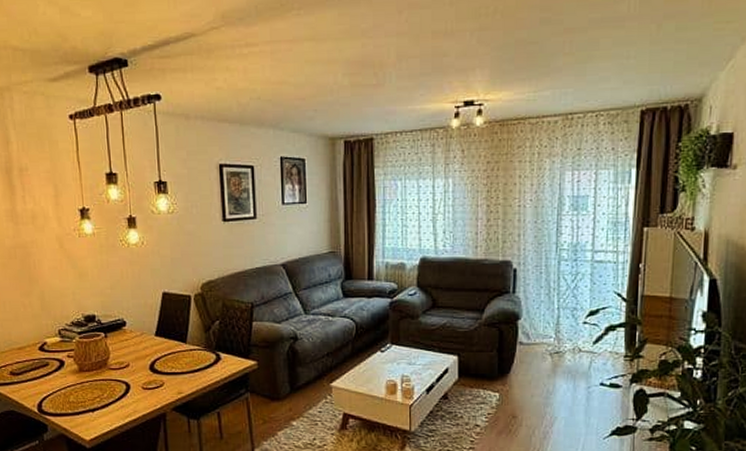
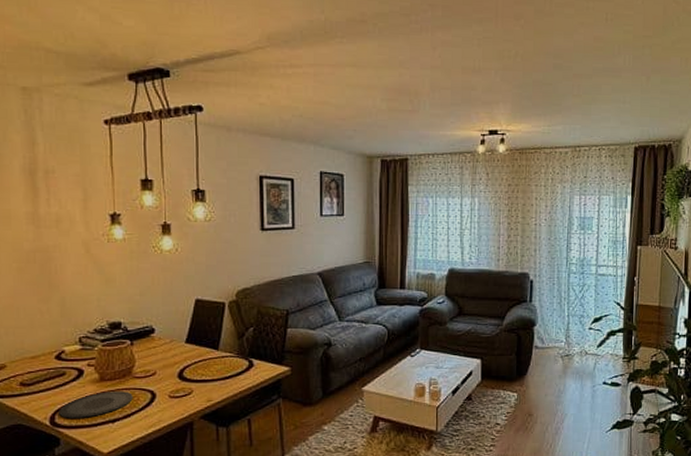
plate: none [45,382,110,407] -> present [59,391,133,418]

